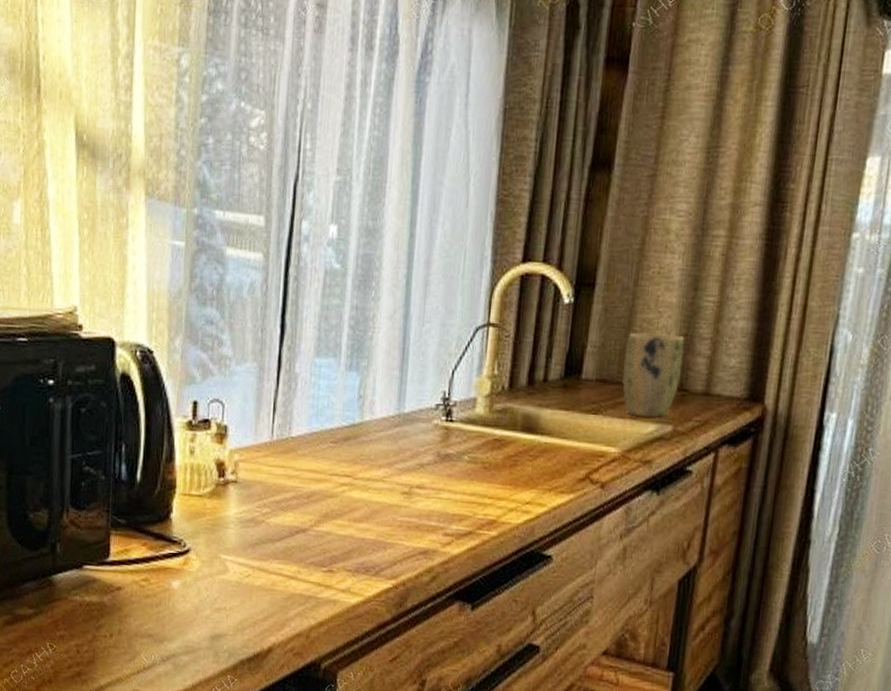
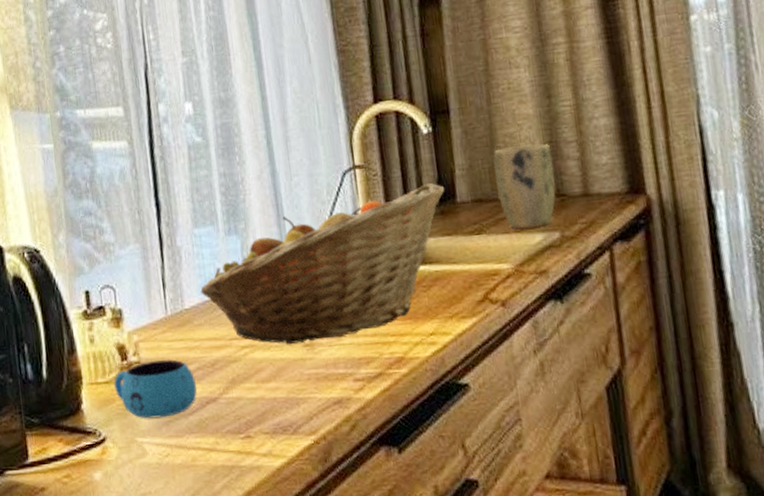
mug: none [207,481,289,540] -> present [114,359,197,419]
fruit basket: none [310,354,573,491] -> present [200,183,445,345]

